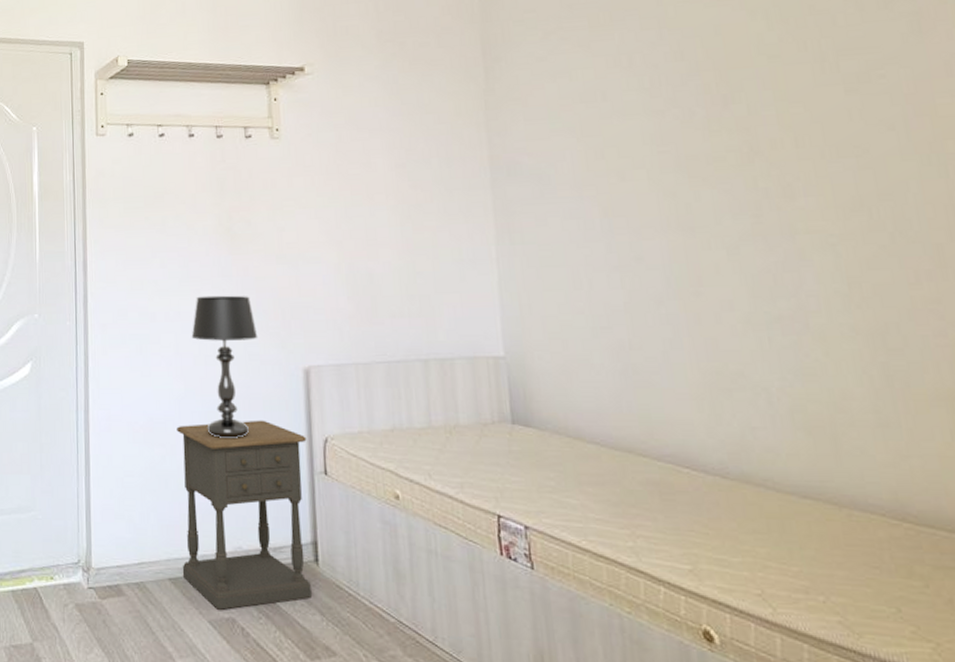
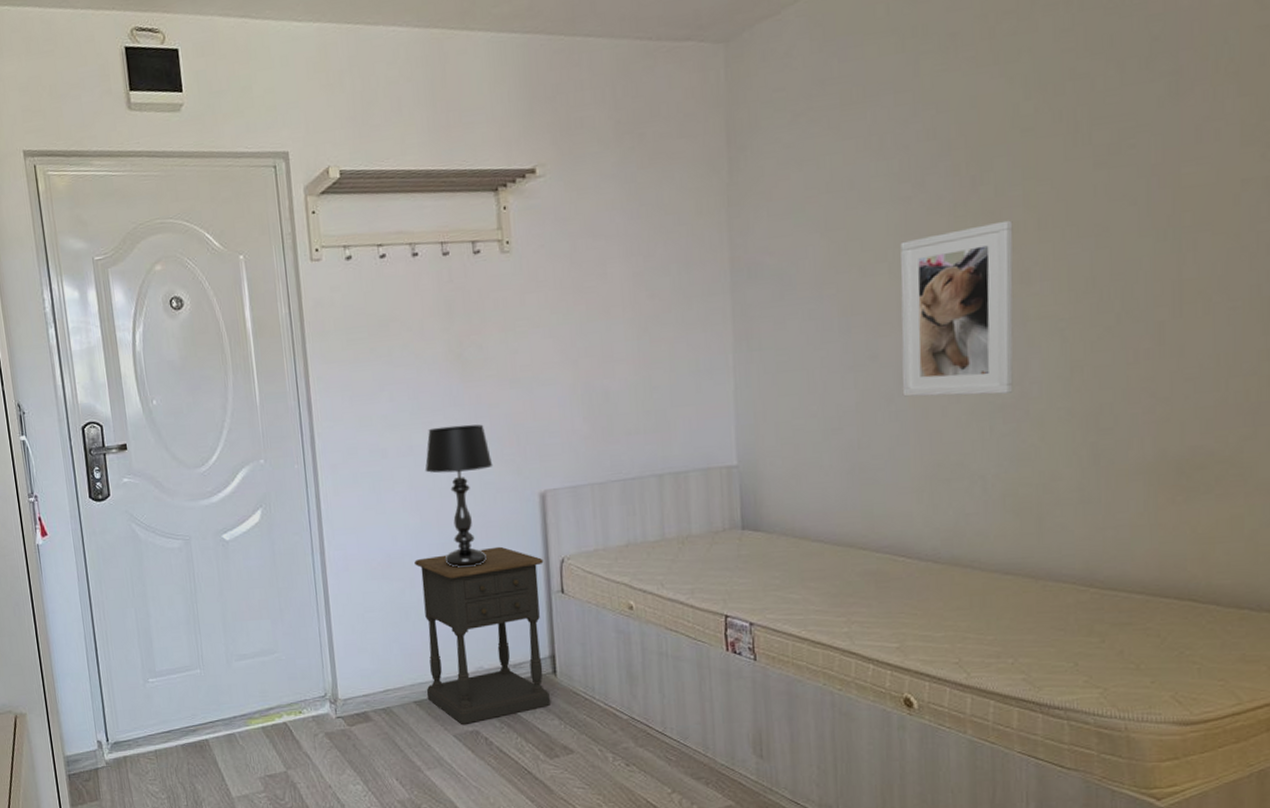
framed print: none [657,137,789,305] -> present [900,220,1014,397]

